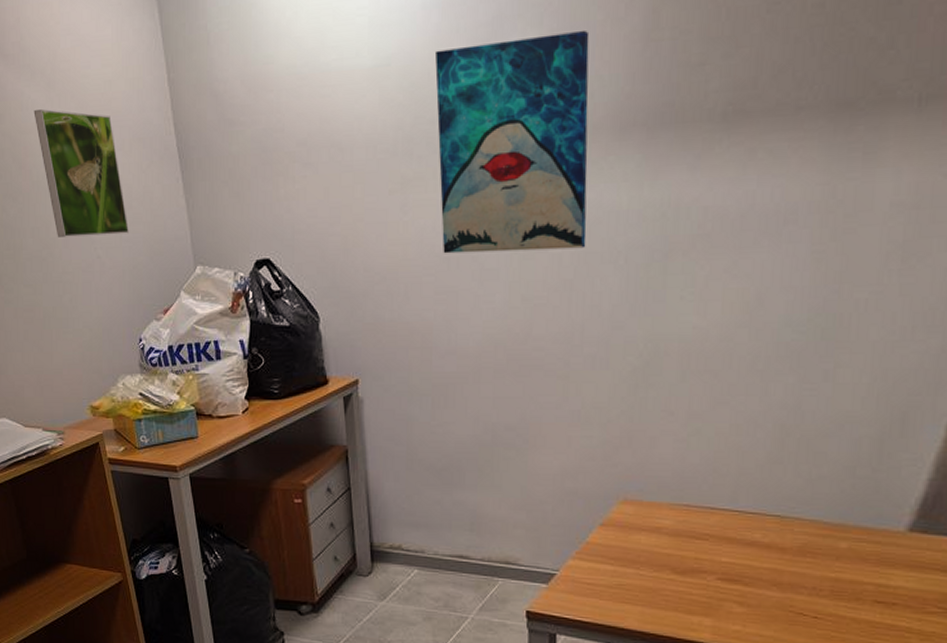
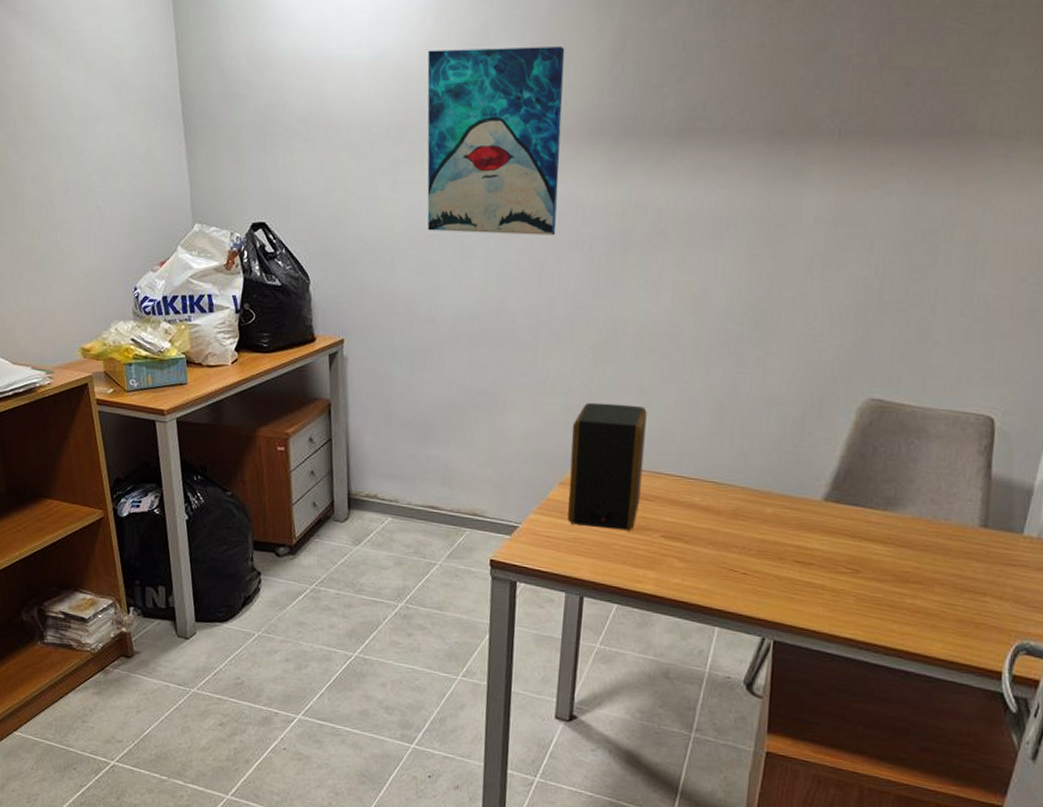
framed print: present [33,109,129,237] -> none [42,66,130,189]
speaker: none [610,433,697,574] -> present [568,402,647,531]

